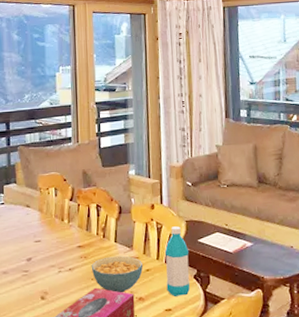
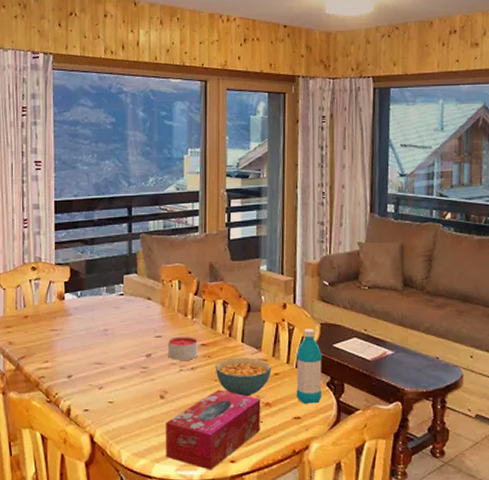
candle: none [47,239,75,262] -> present [168,336,198,360]

